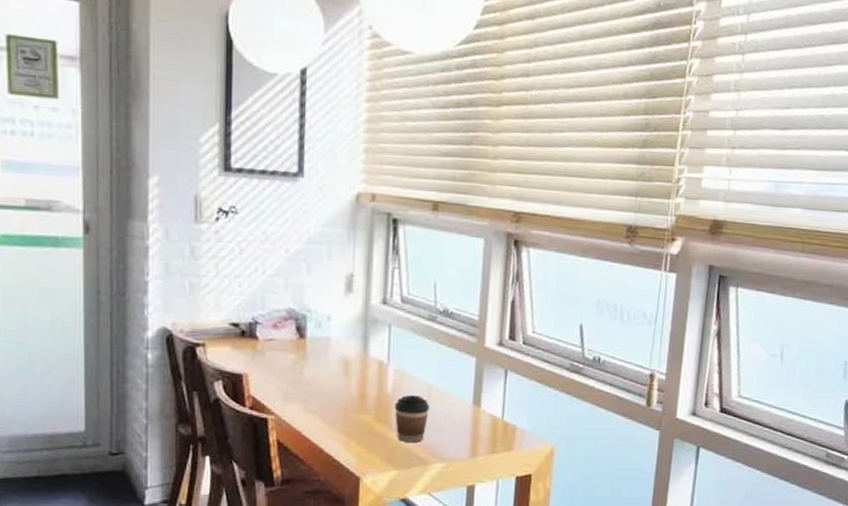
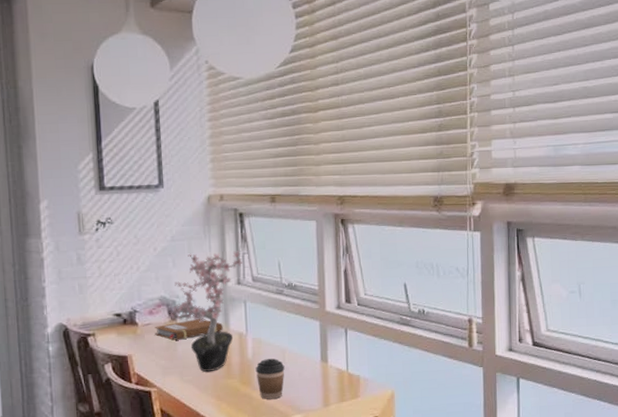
notebook: none [278,339,361,362] -> present [154,318,223,340]
potted plant: none [298,260,392,403] -> present [169,250,243,372]

